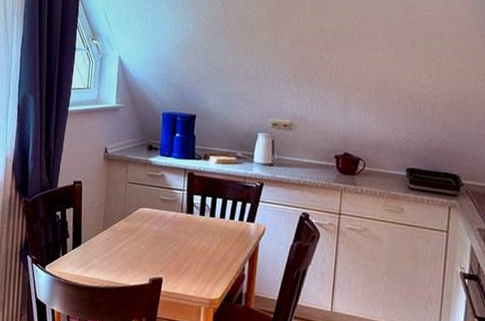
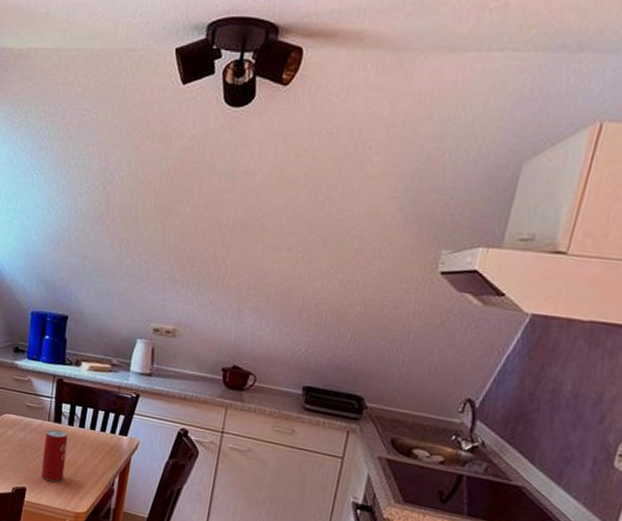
beverage can: none [176,220,200,270] -> present [41,429,68,482]

